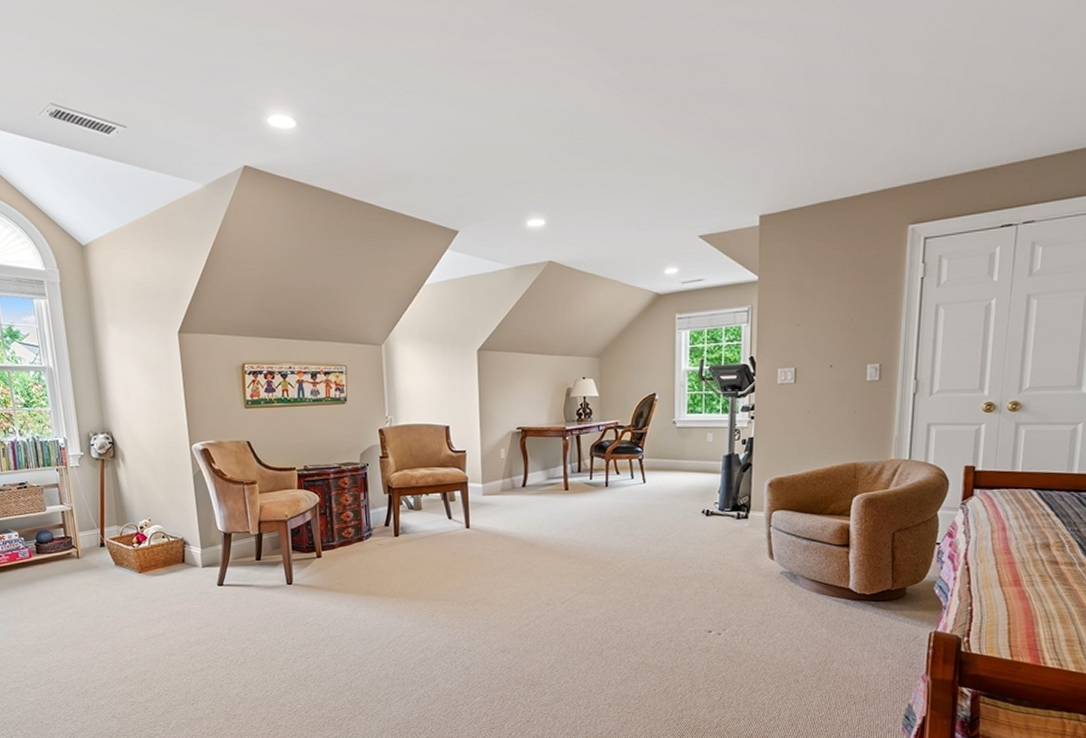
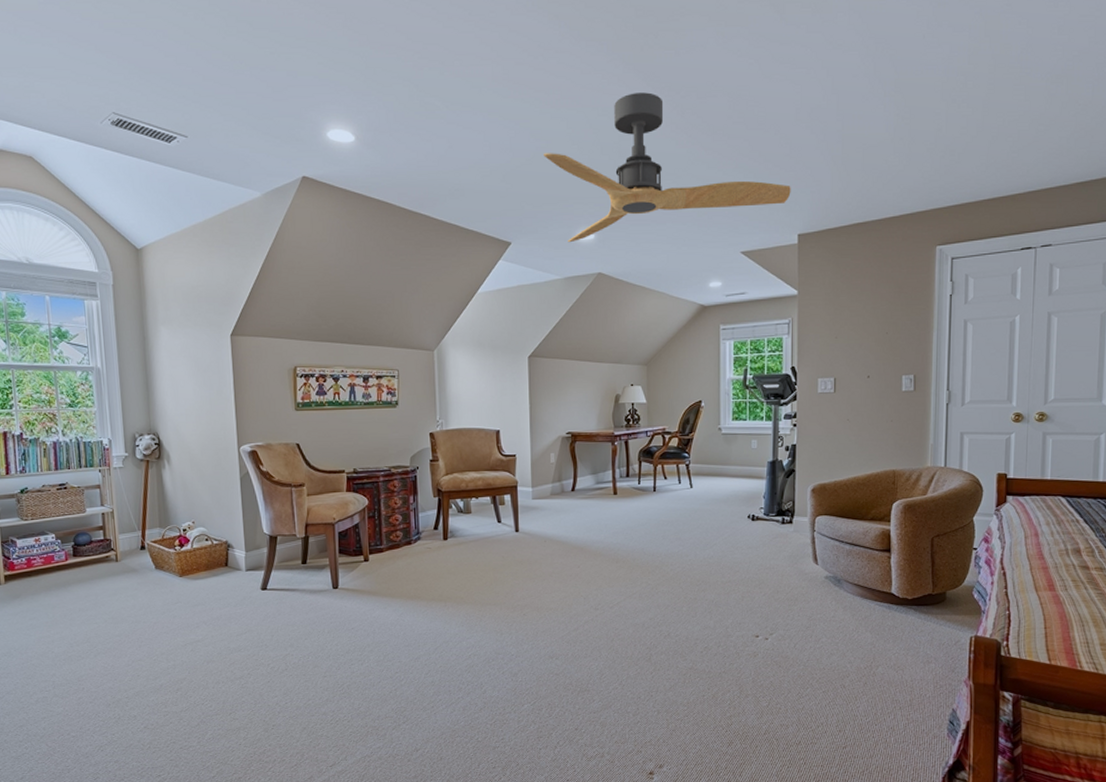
ceiling fan: none [491,64,753,230] -> present [544,92,791,243]

